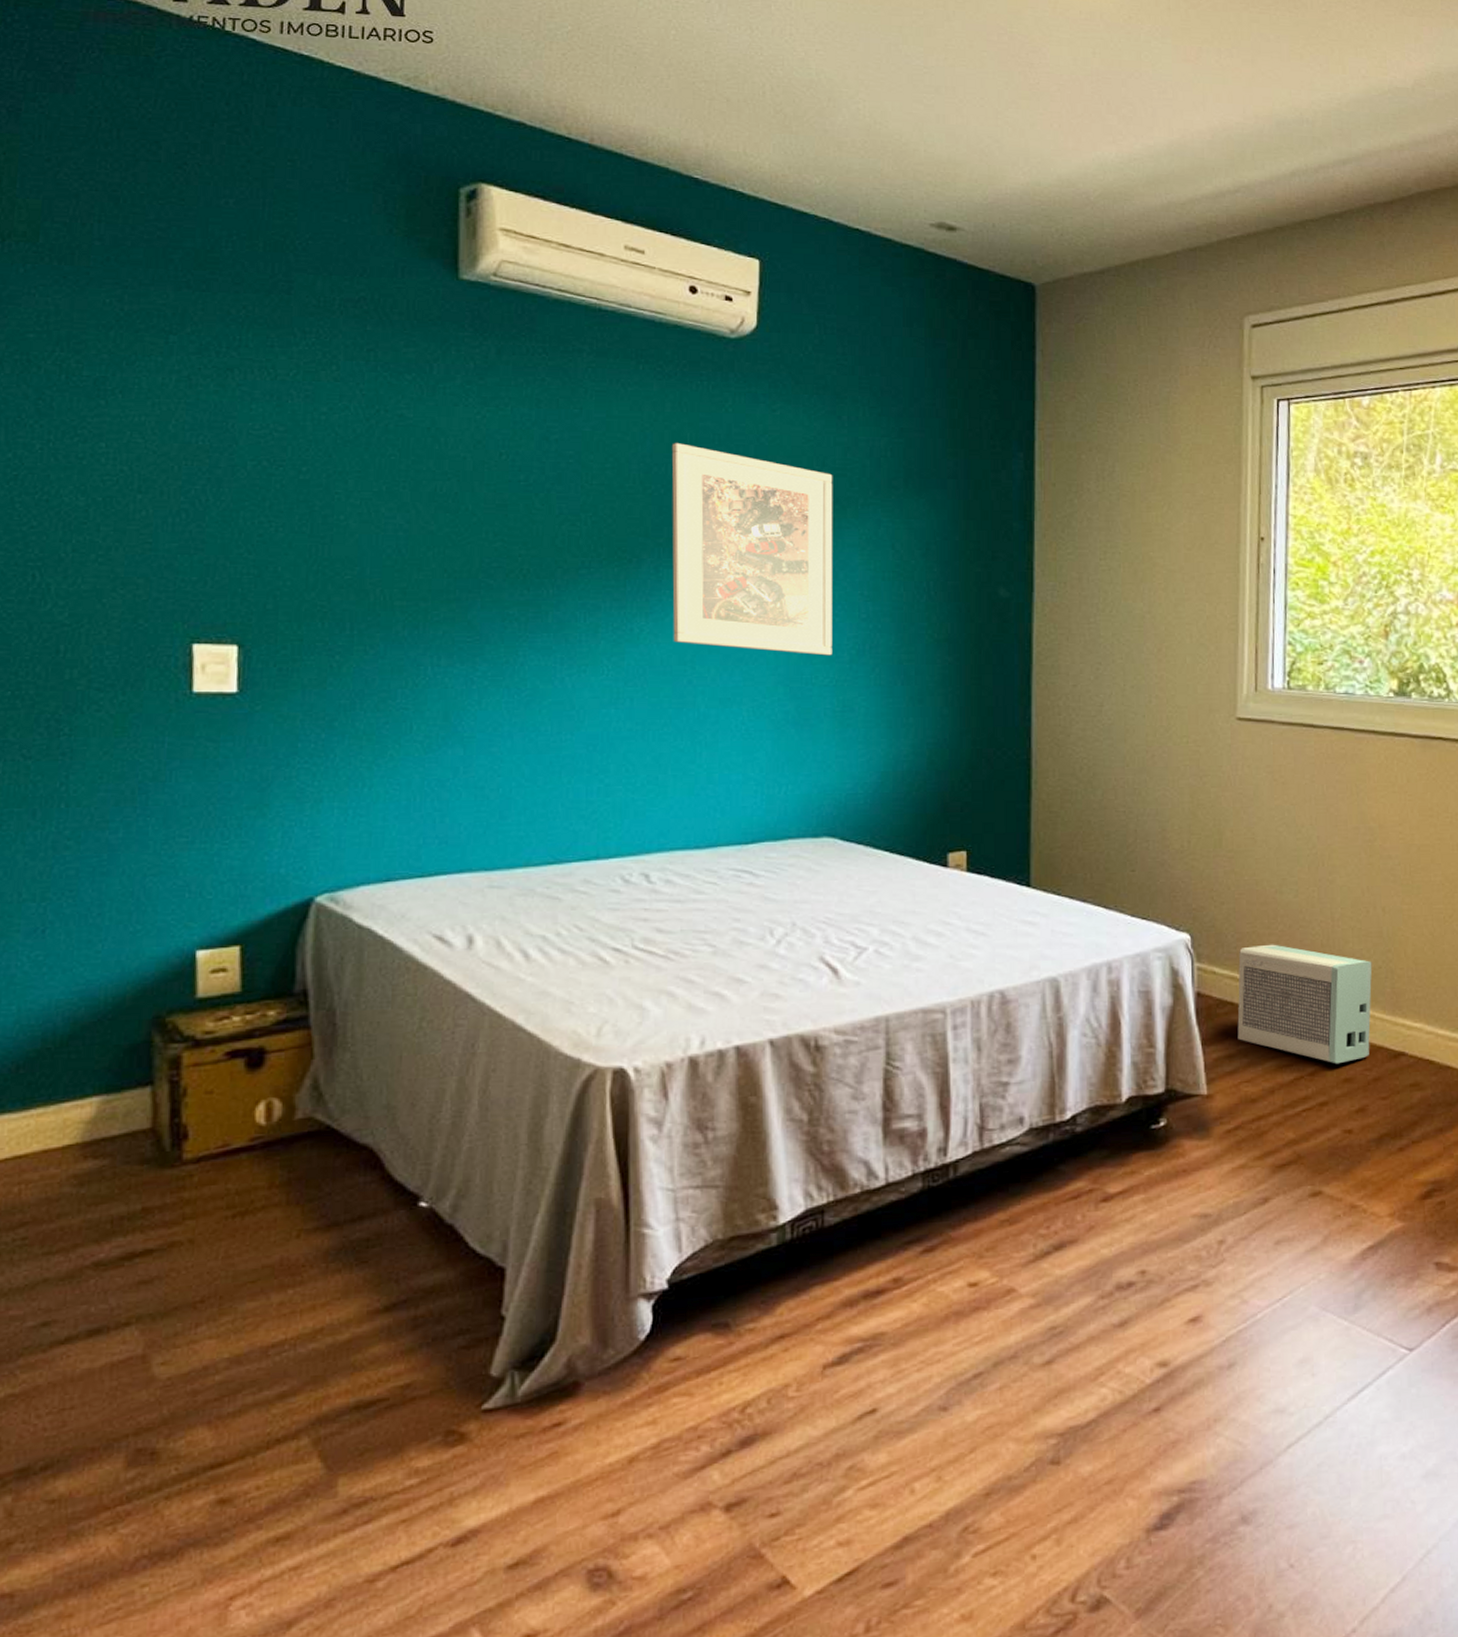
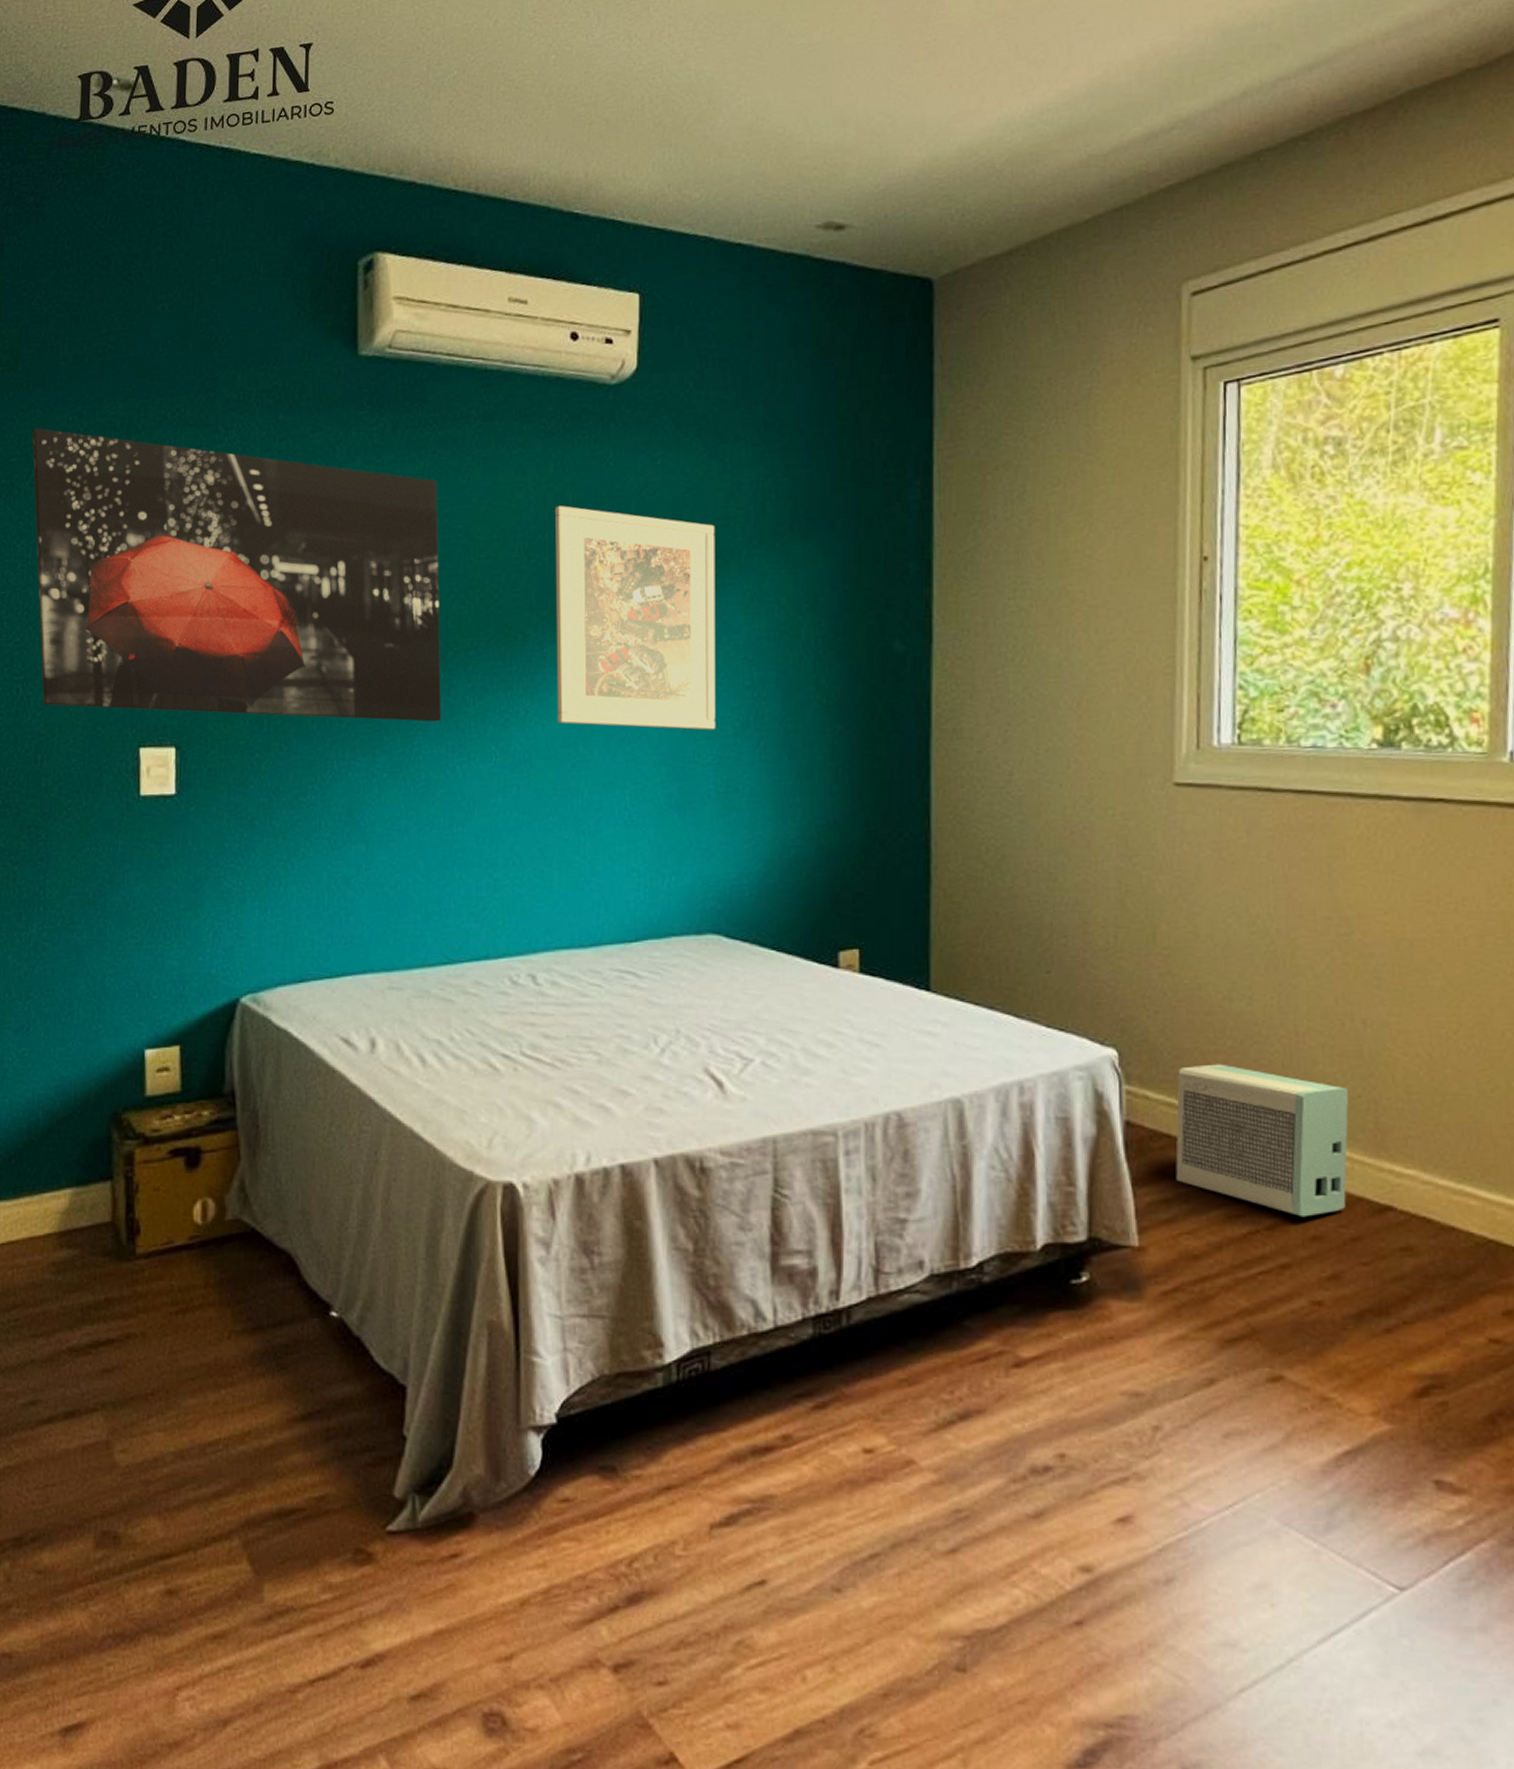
wall art: none [56,306,550,635] -> present [32,428,442,722]

